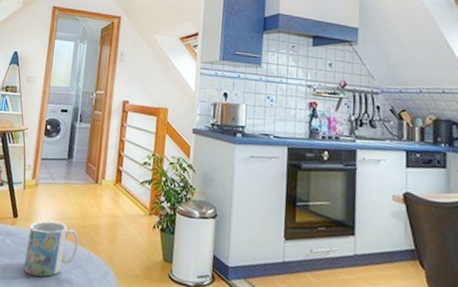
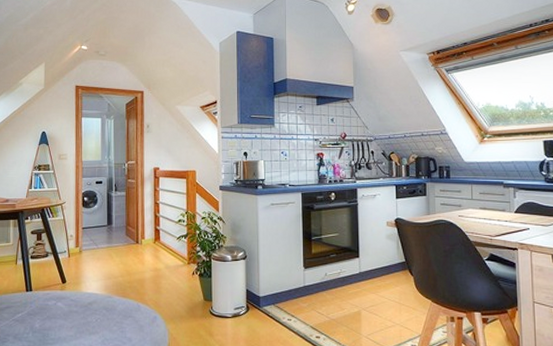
mug: present [23,220,79,277] -> none [77,281,127,331]

